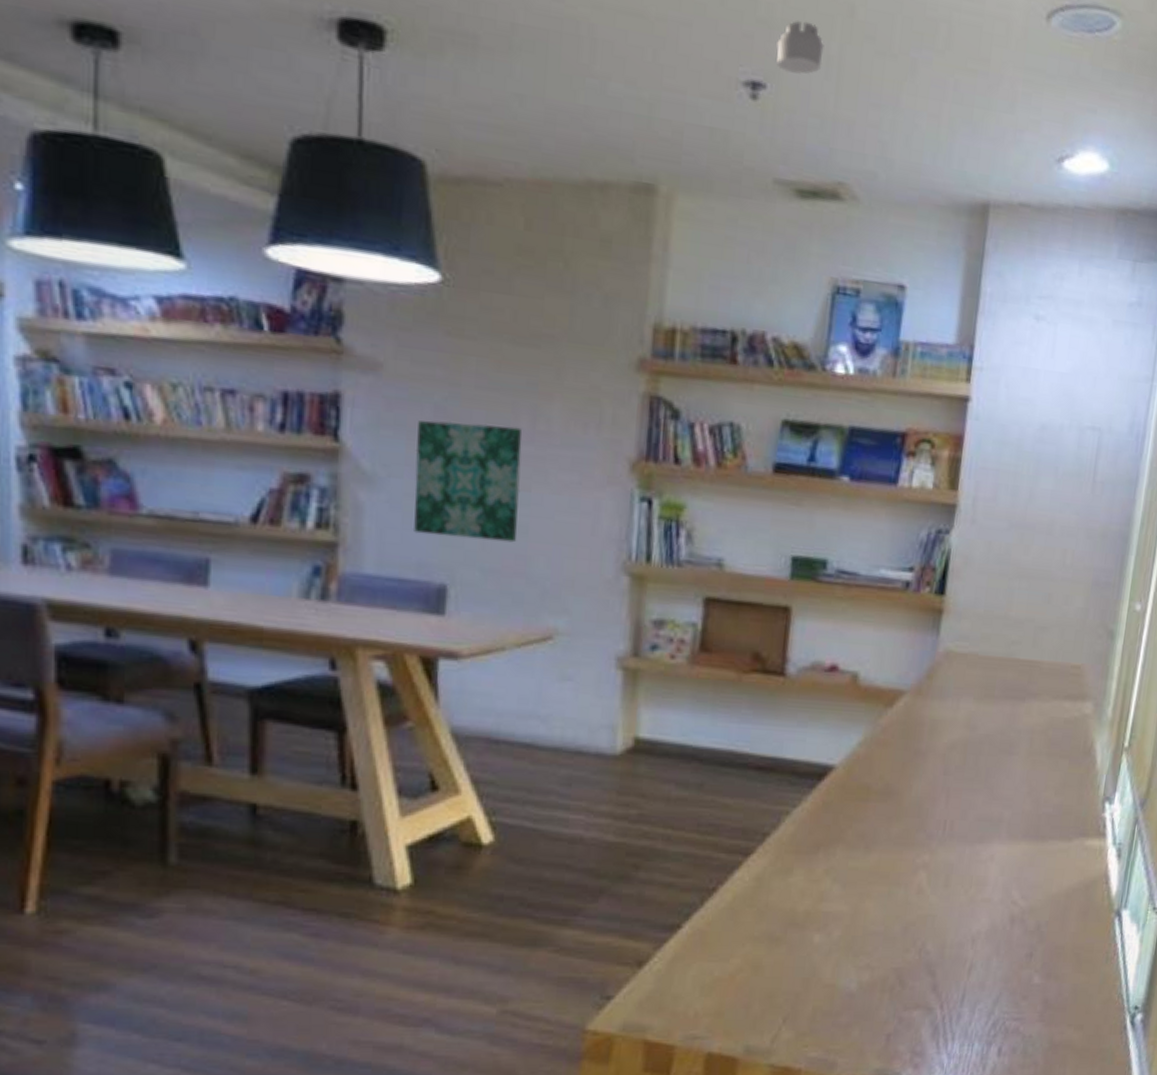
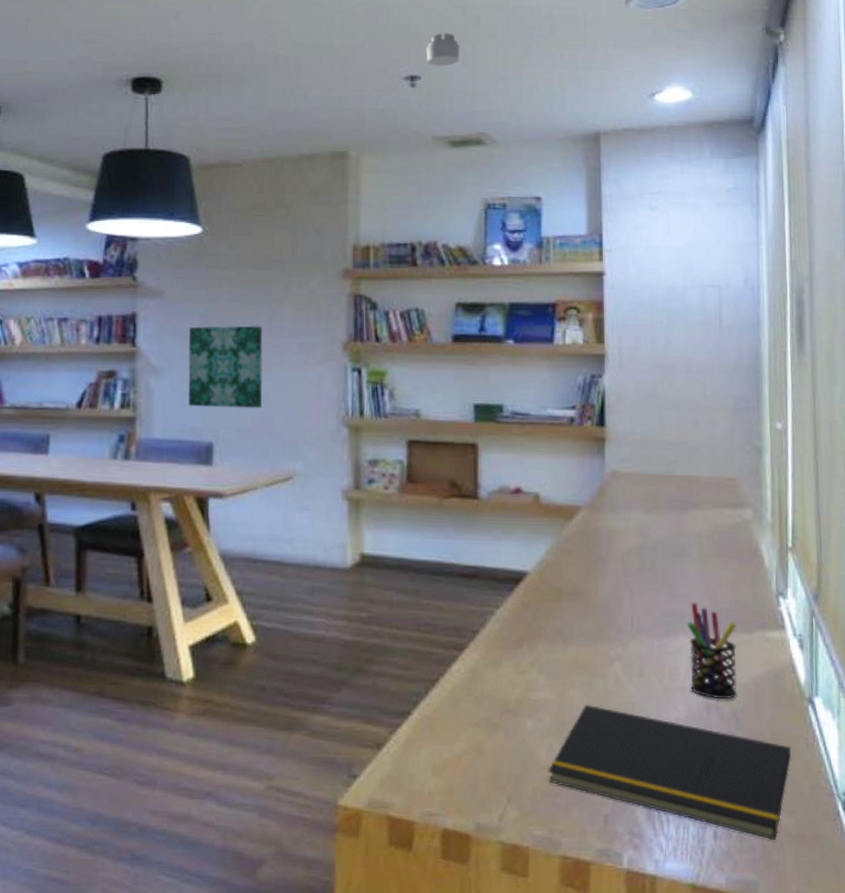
notepad: none [831,917,1090,1056] -> present [548,705,791,841]
pen holder: none [996,806,1056,911] -> present [688,602,738,699]

